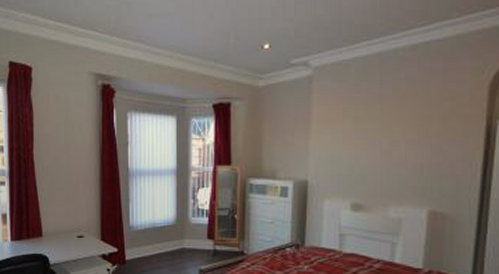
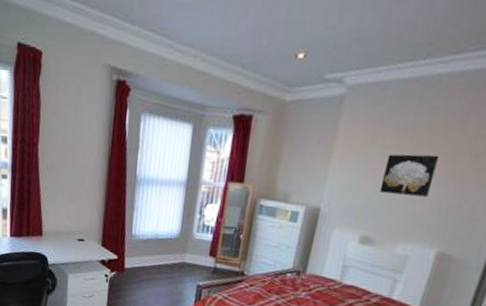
wall art: none [361,120,411,160] -> present [379,154,440,197]

